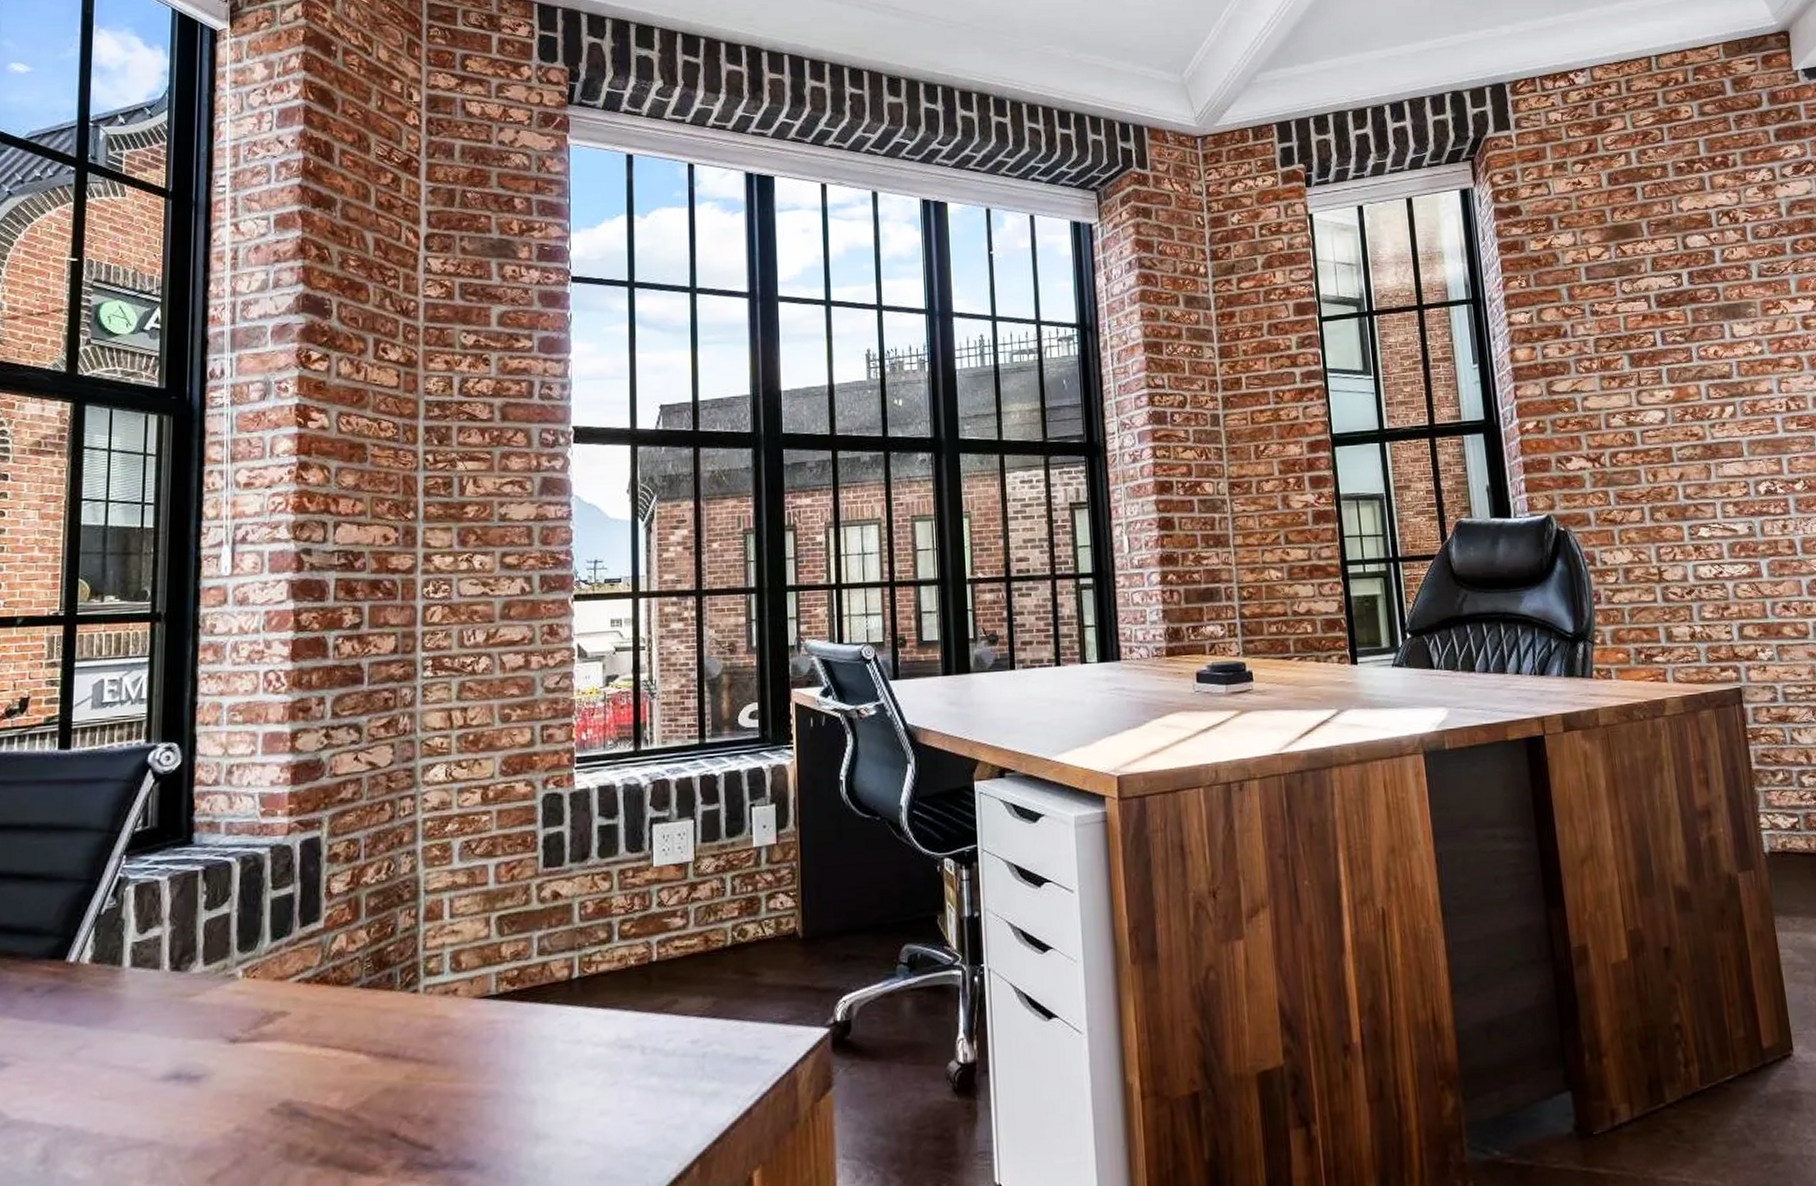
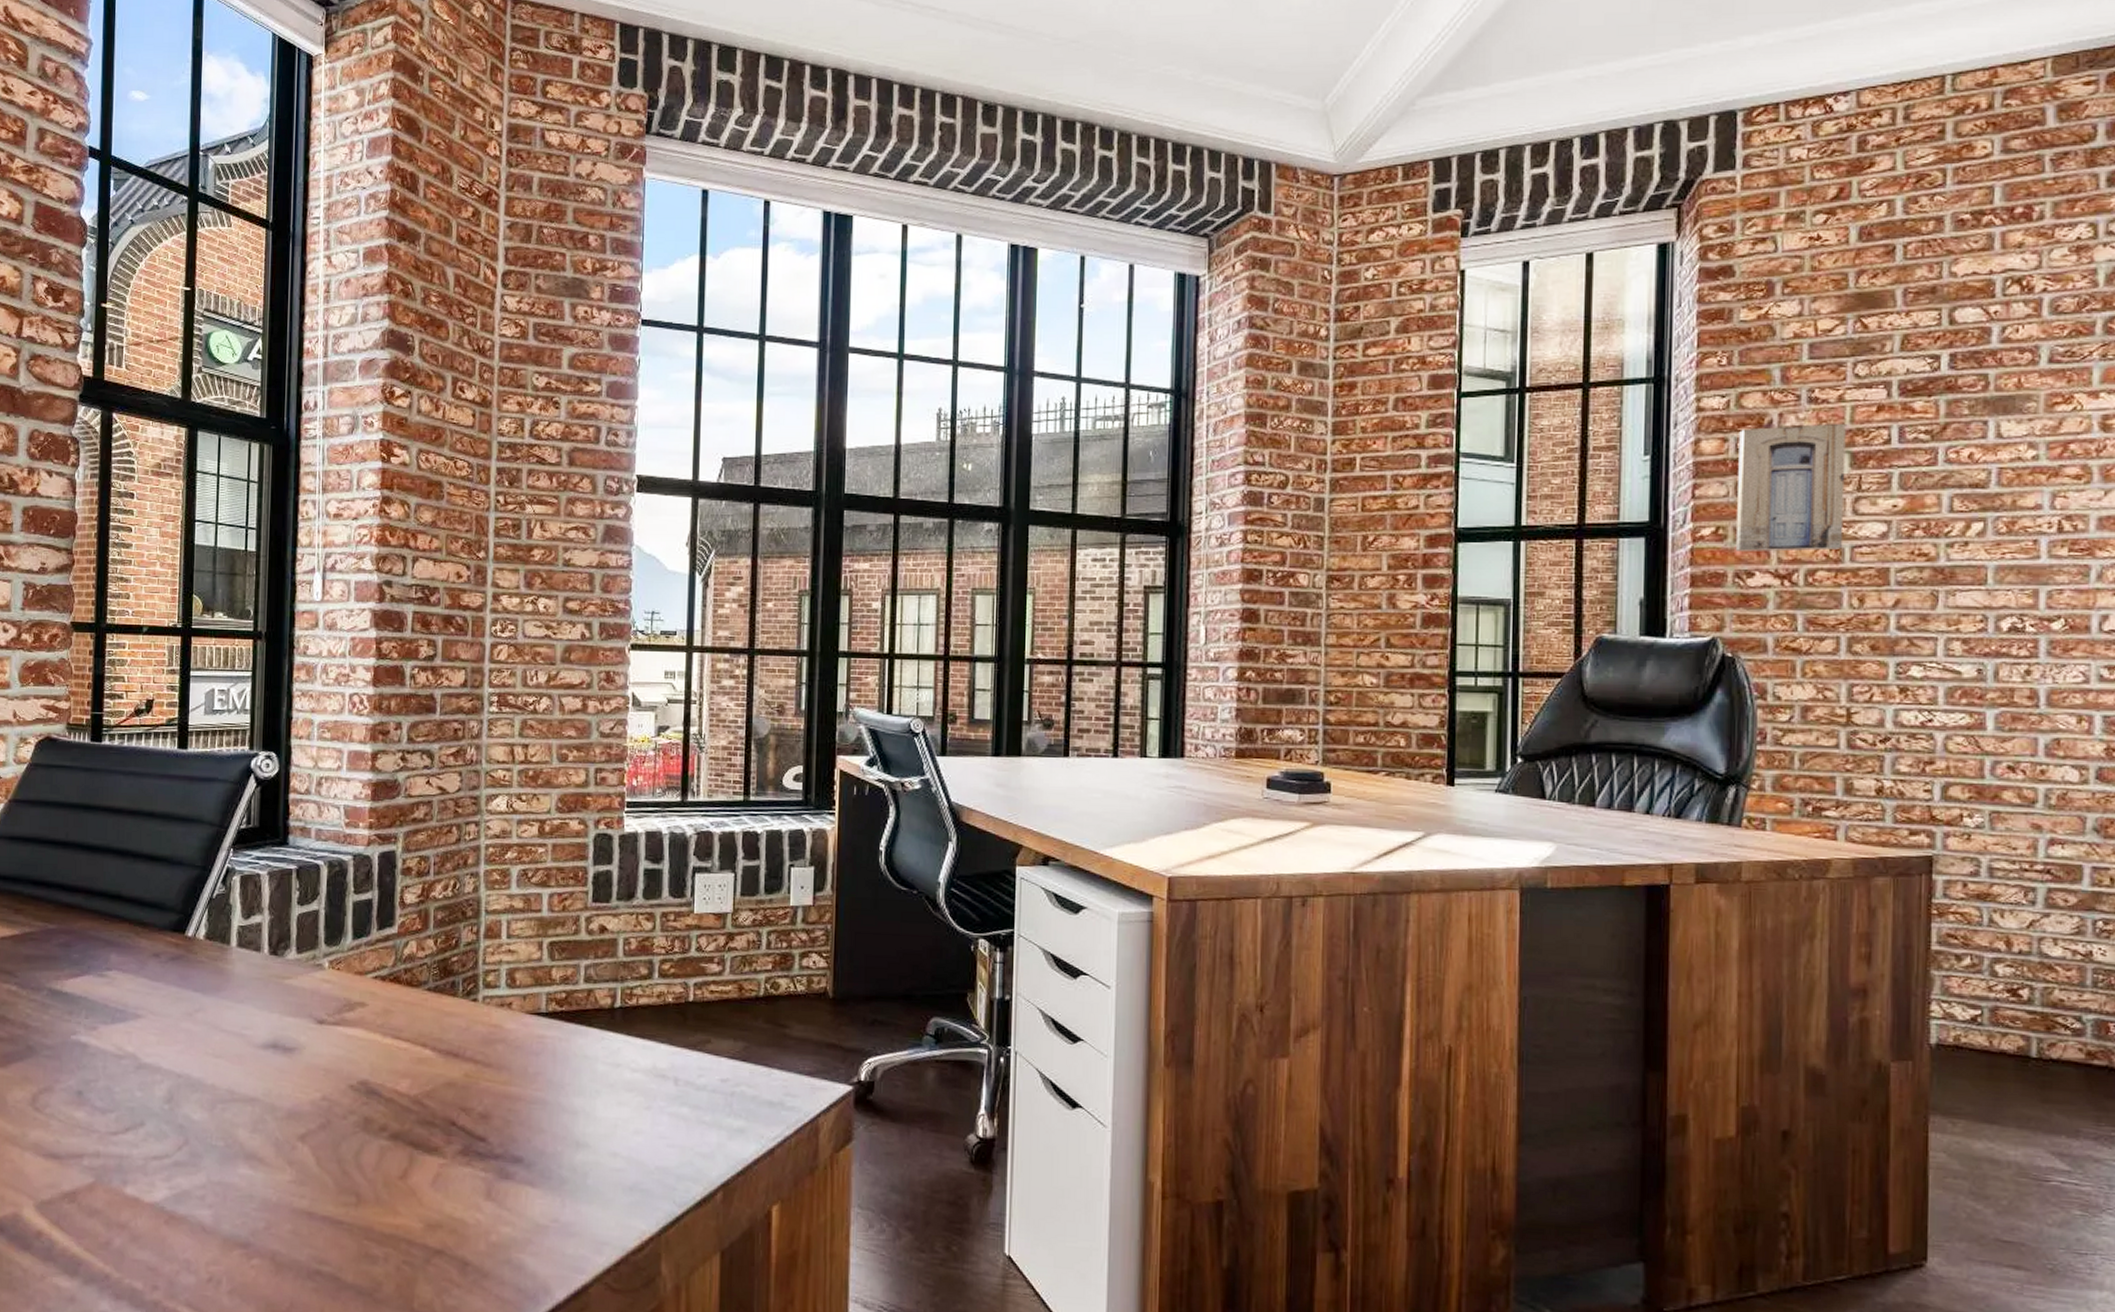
wall art: none [1543,332,1635,441] -> present [1735,424,1846,552]

